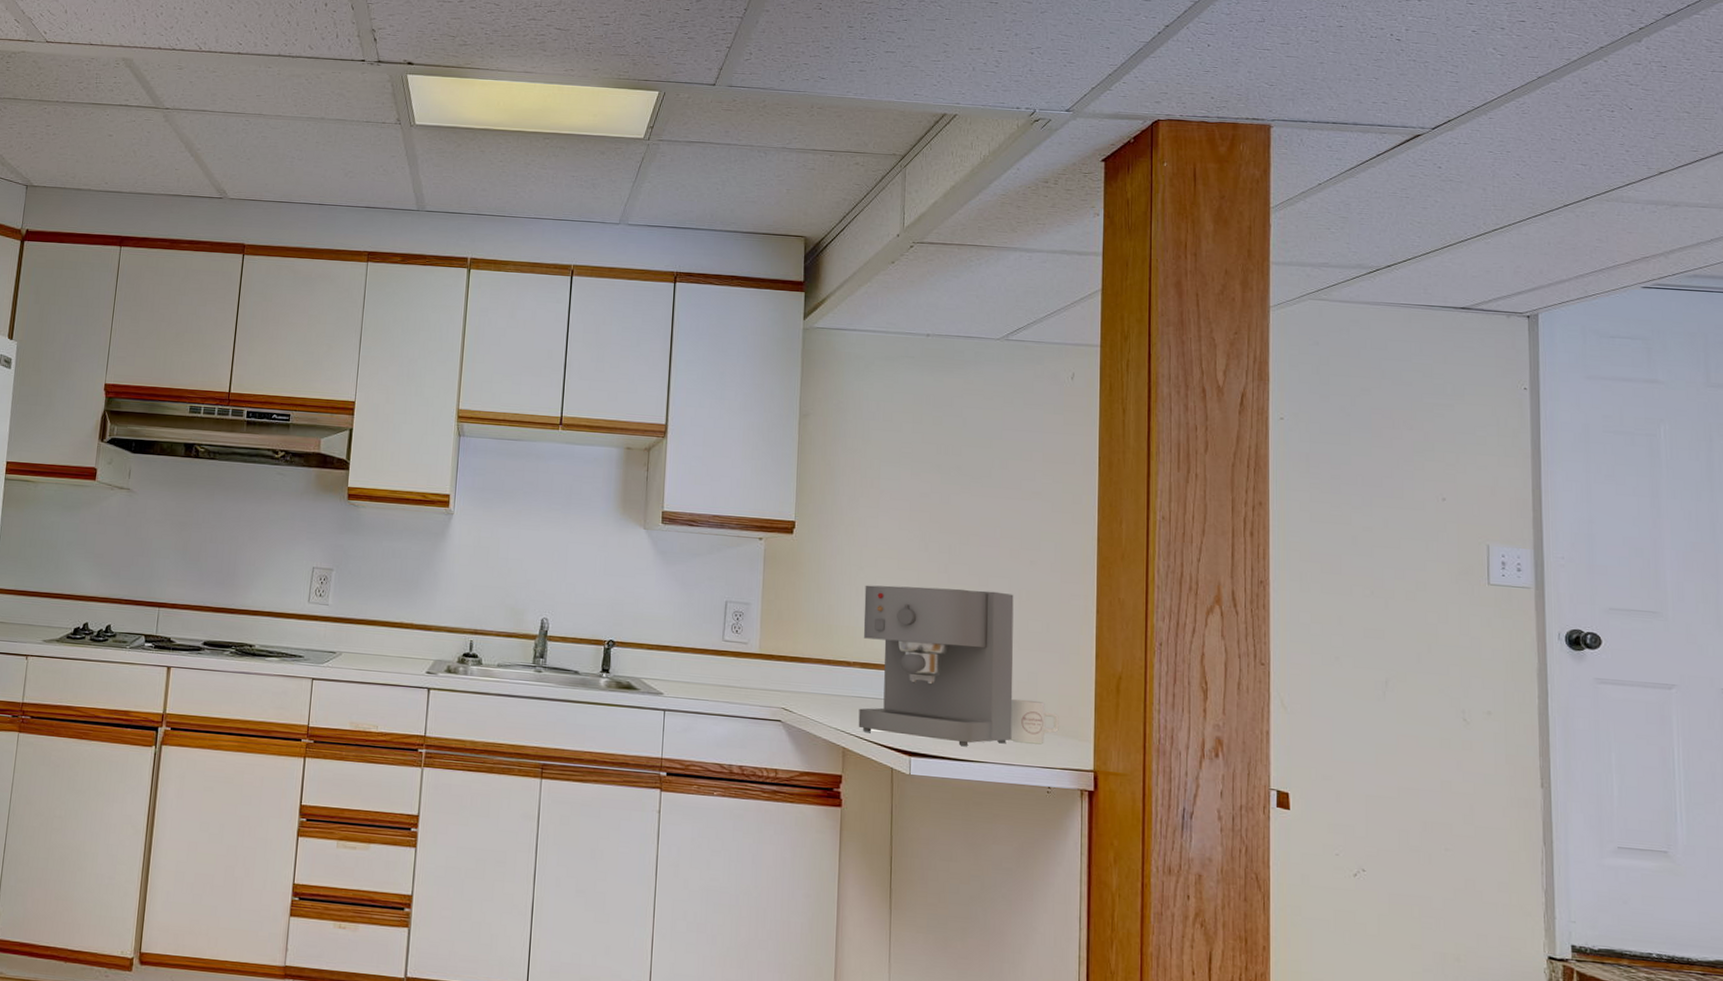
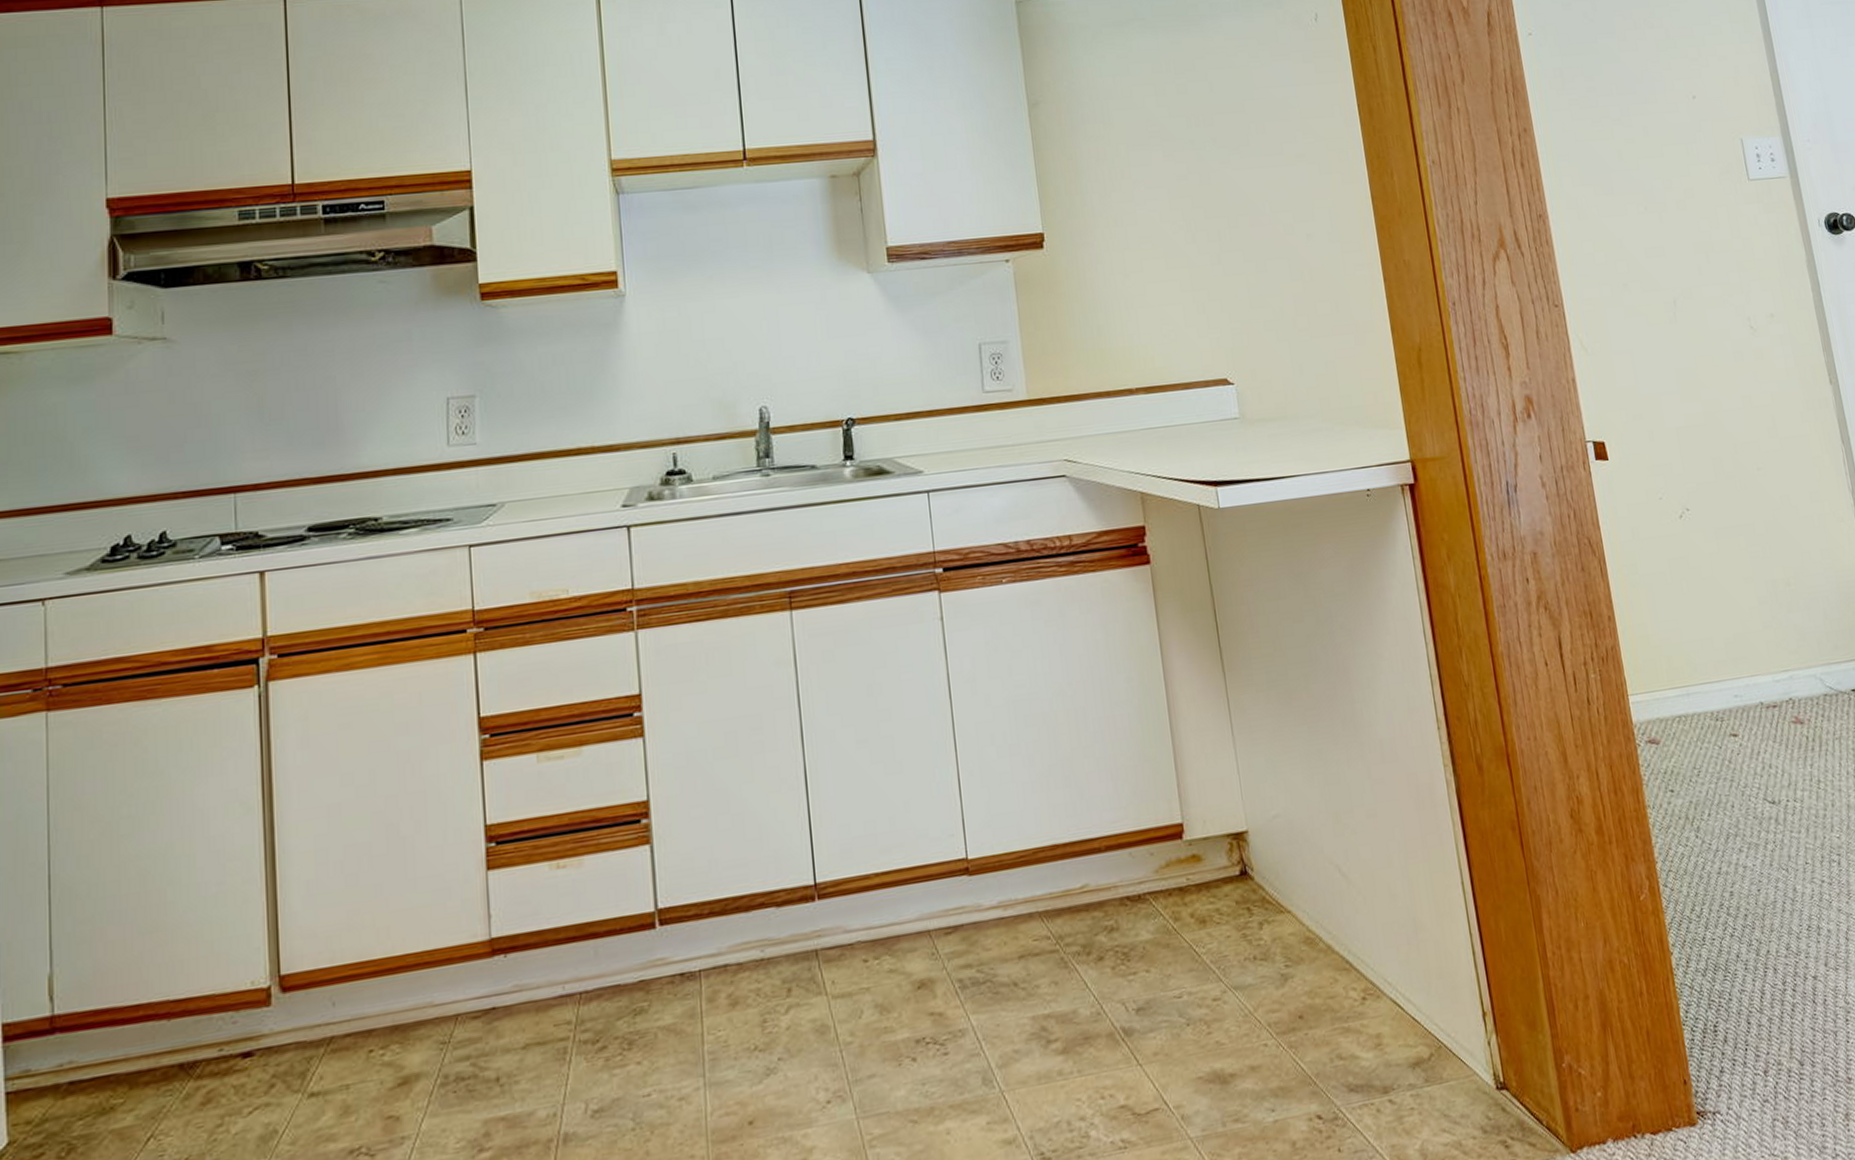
coffee maker: present [858,585,1014,746] -> none [1134,275,1321,468]
mug: present [1010,698,1059,745] -> none [1313,392,1368,446]

